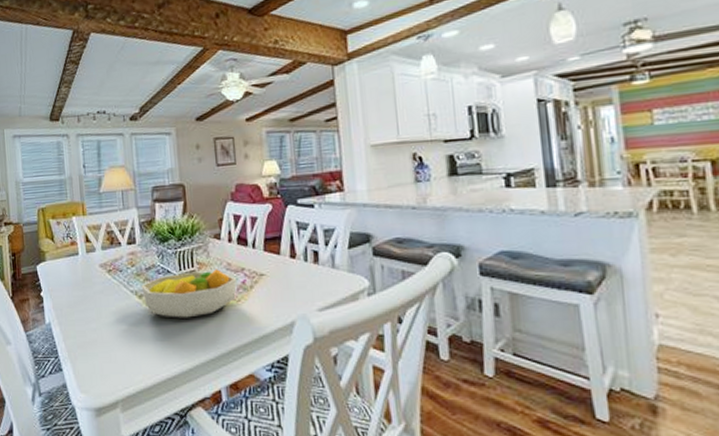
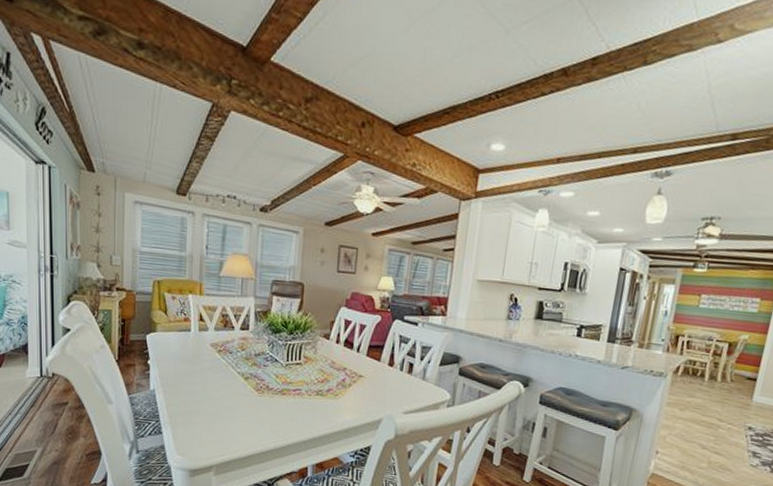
fruit bowl: present [141,269,237,318] -> none [248,363,337,404]

